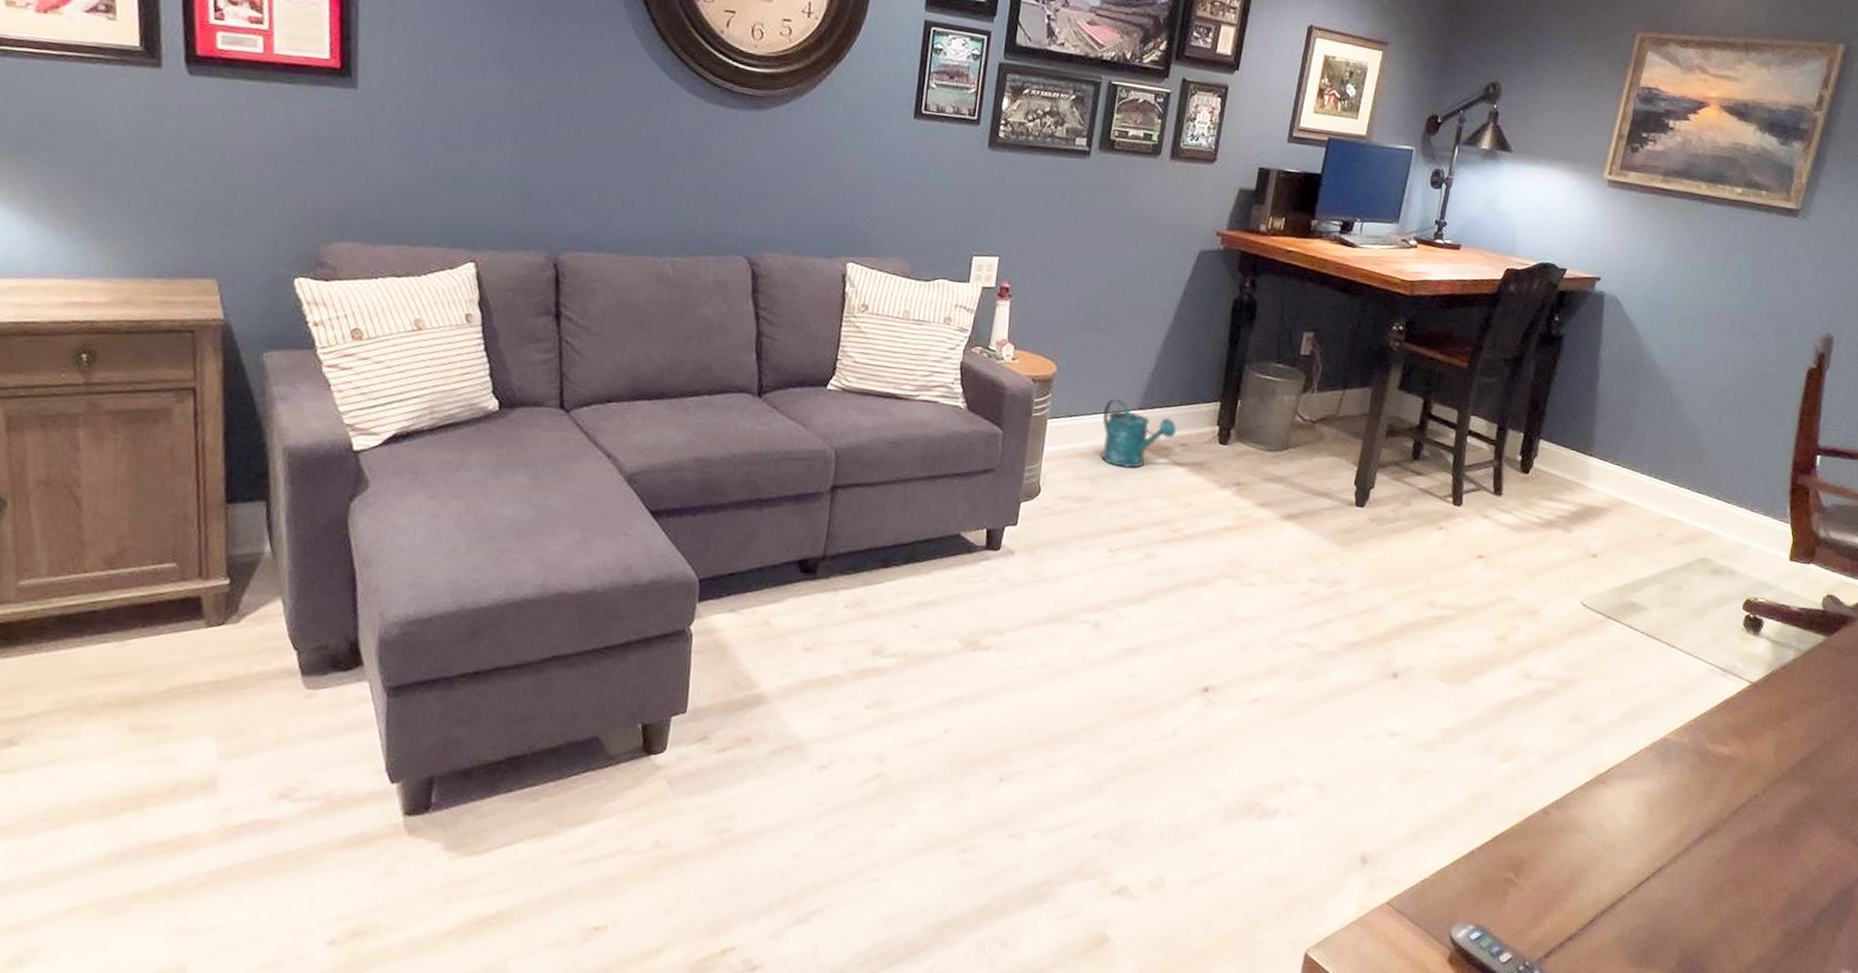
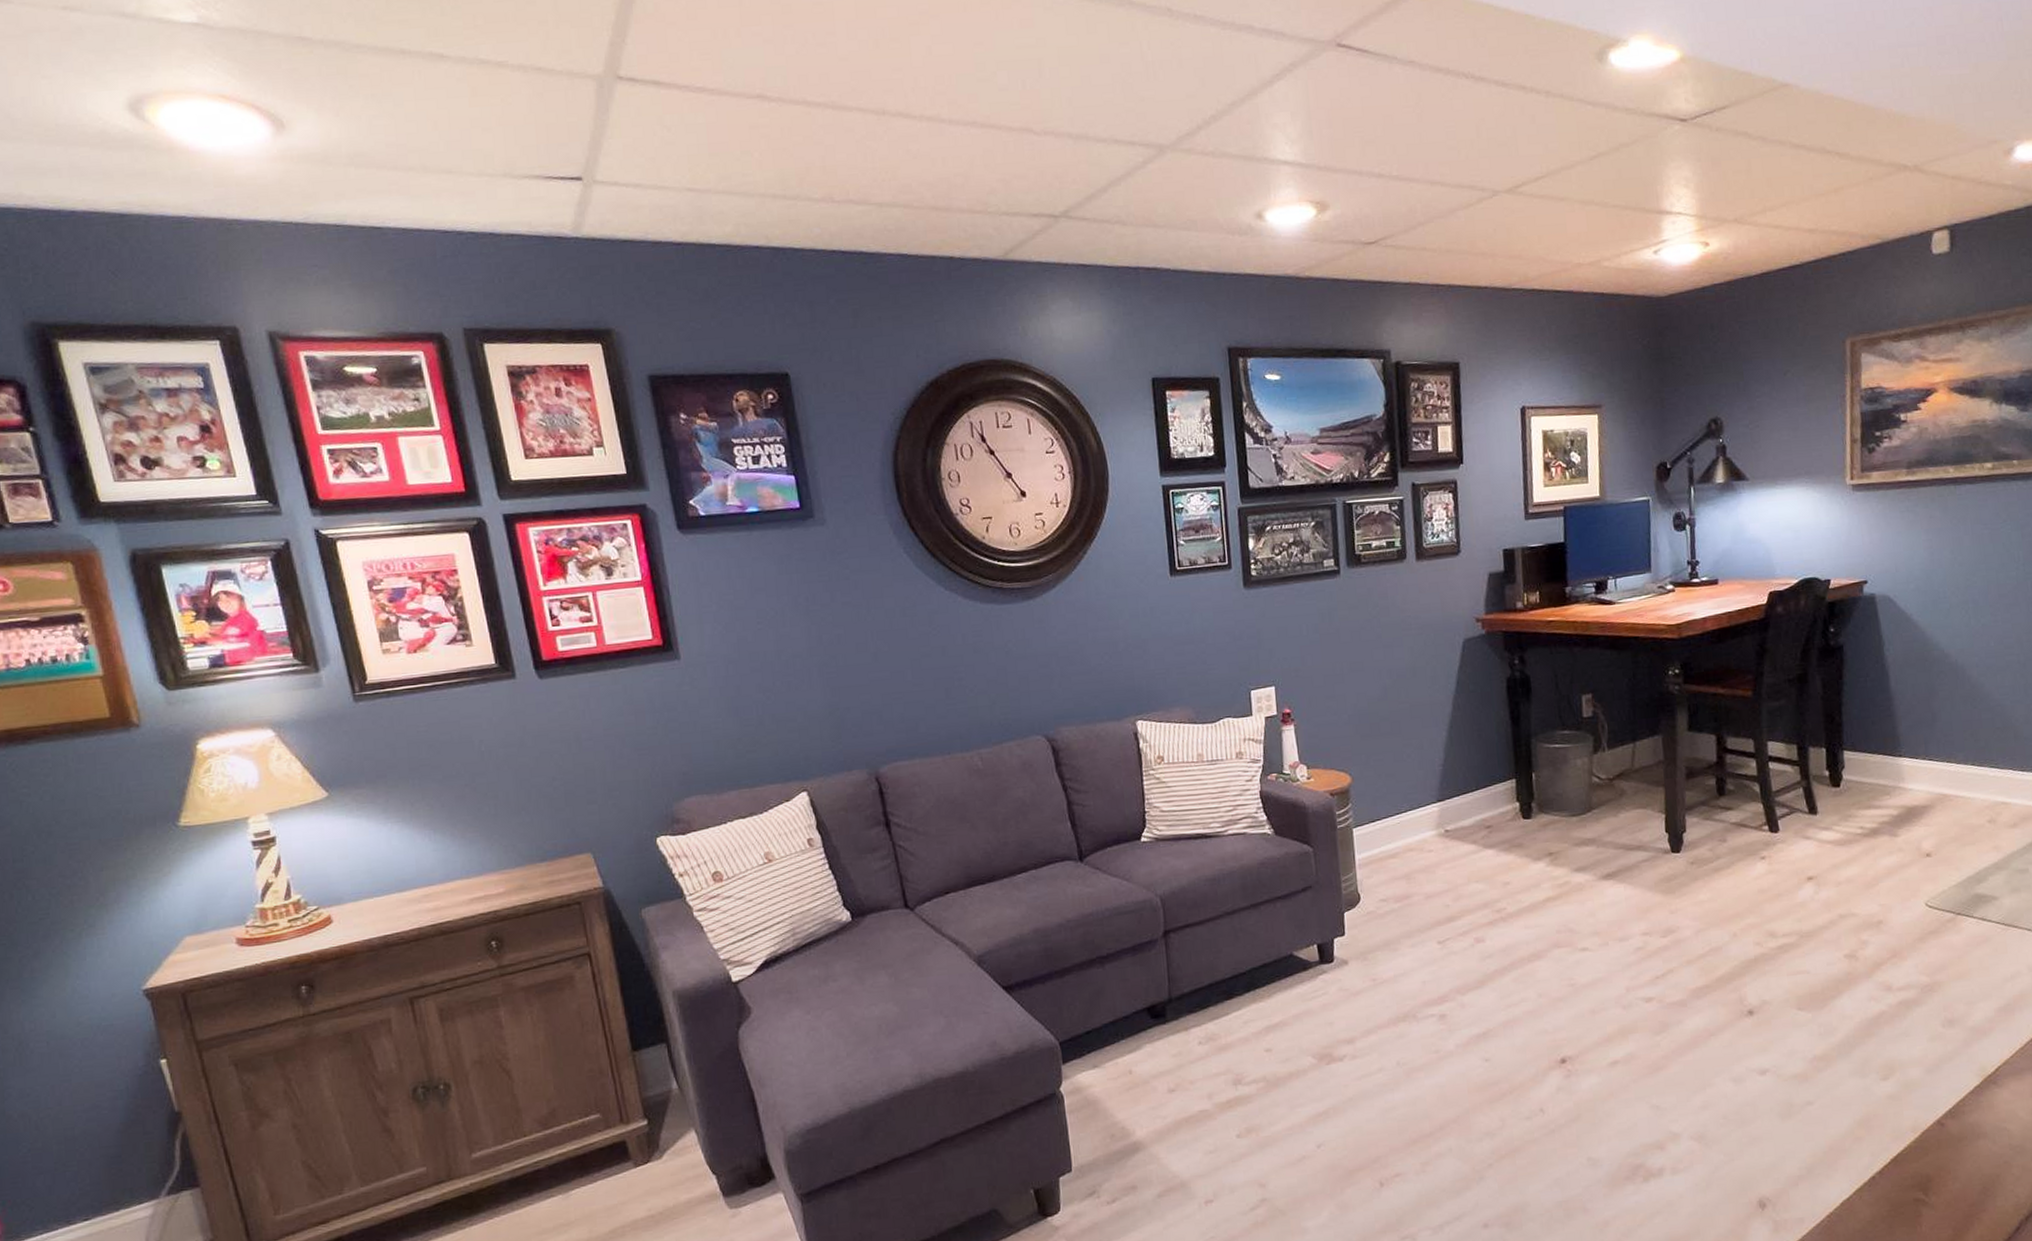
watering can: present [1100,398,1177,469] -> none [1404,795,1479,861]

